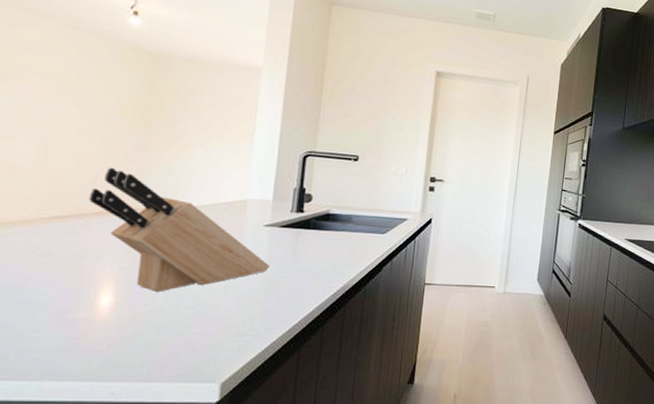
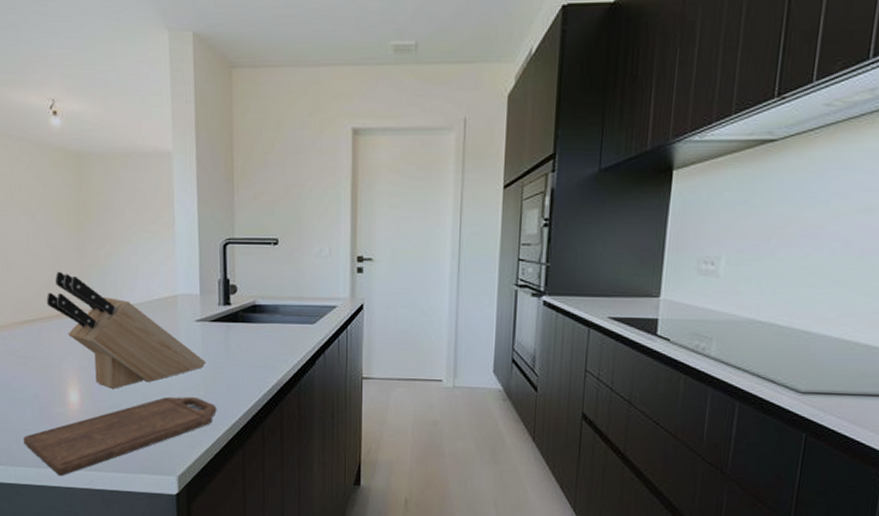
cutting board: none [27,300,276,390] -> present [23,396,217,477]

